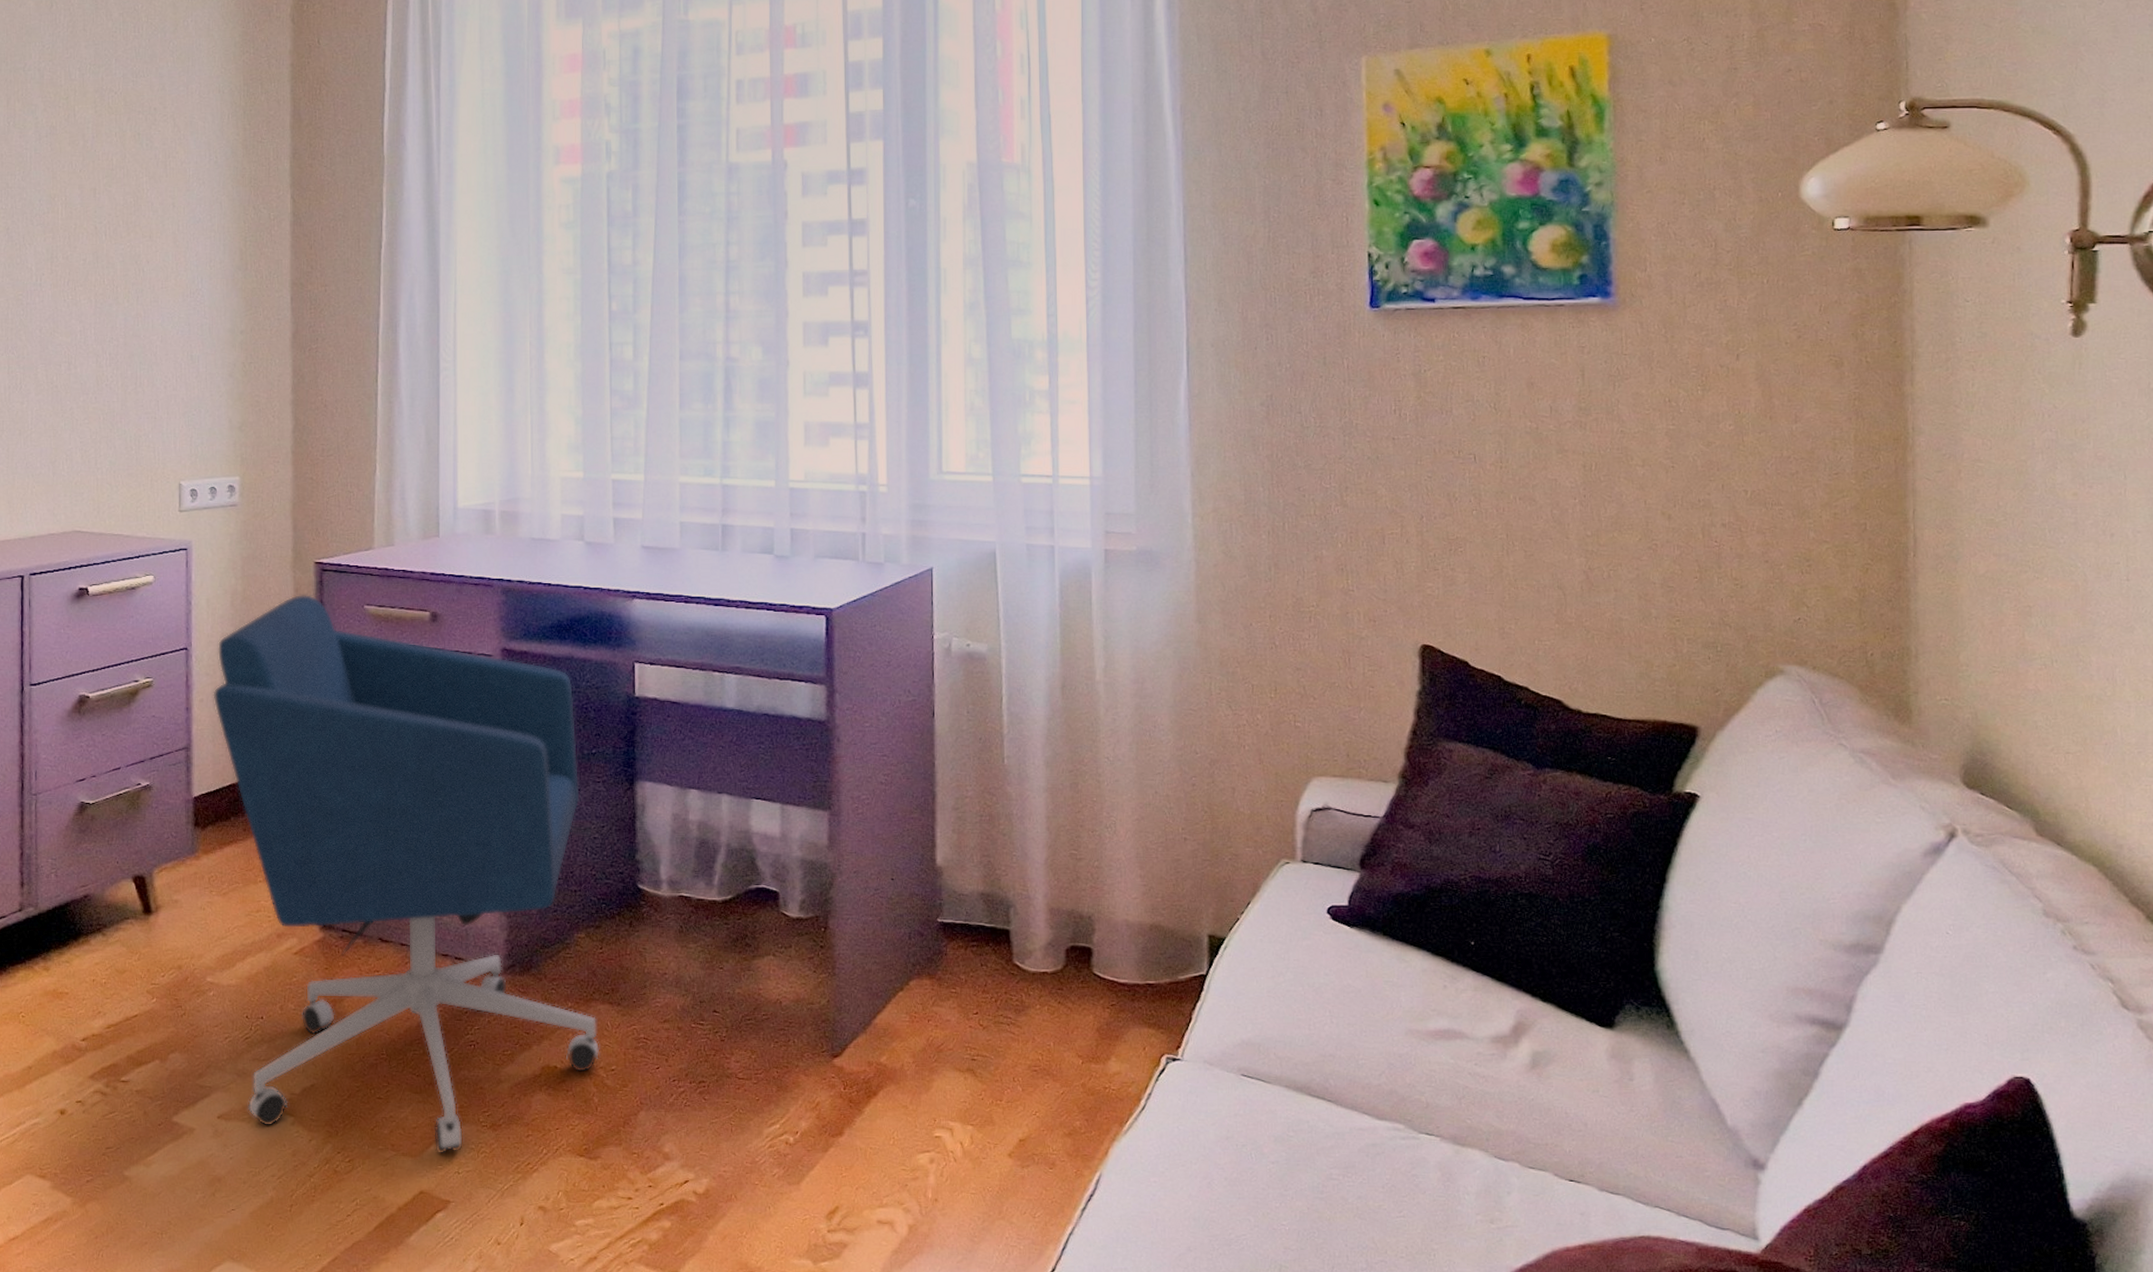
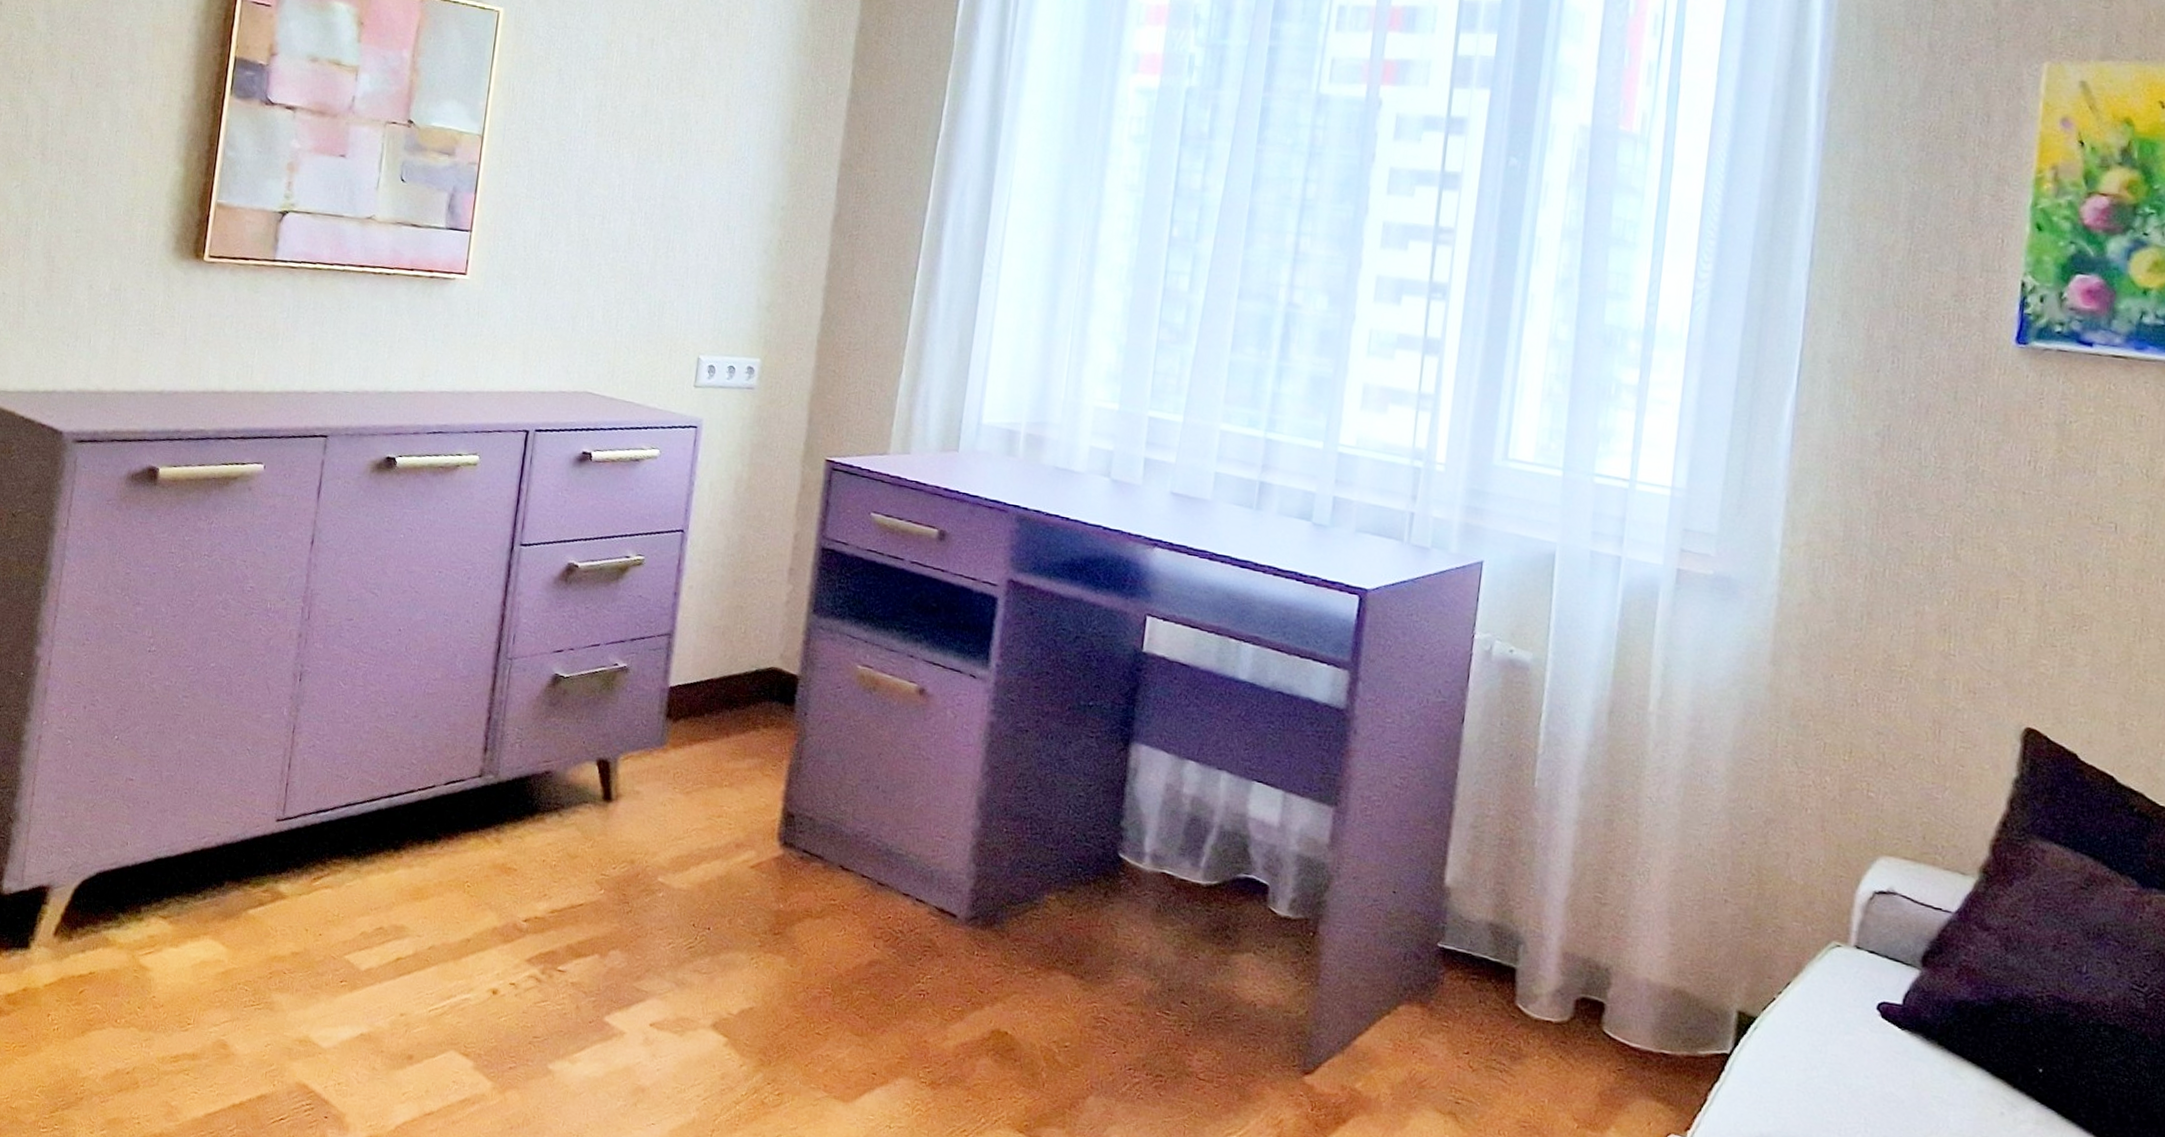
office chair: present [213,594,600,1154] -> none [681,491,1078,1105]

